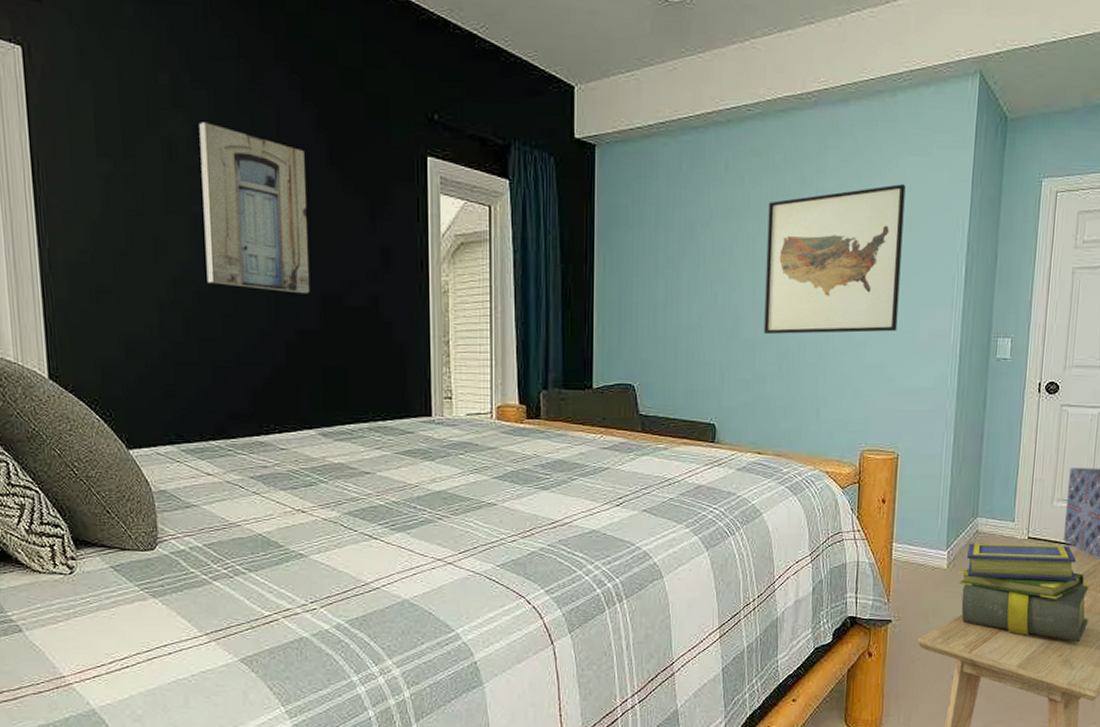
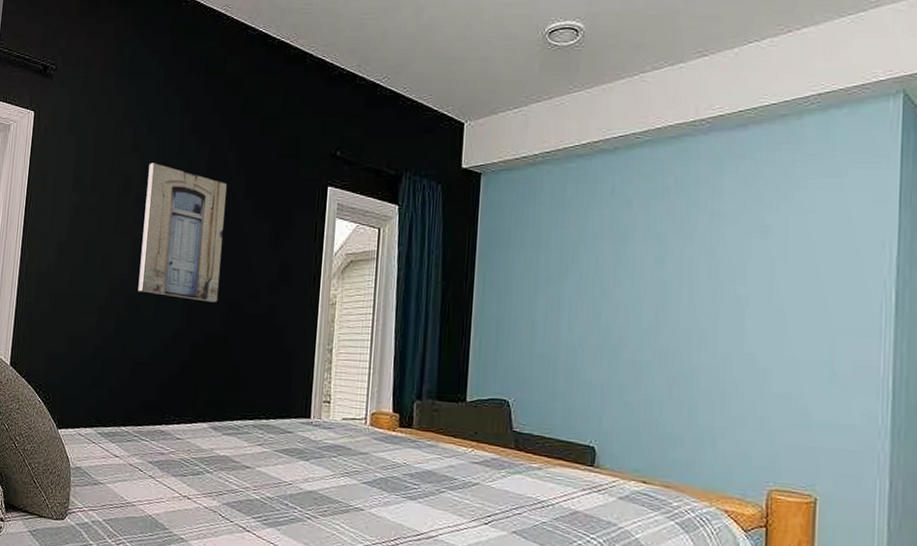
wall art: present [764,184,906,334] -> none [651,206,816,361]

